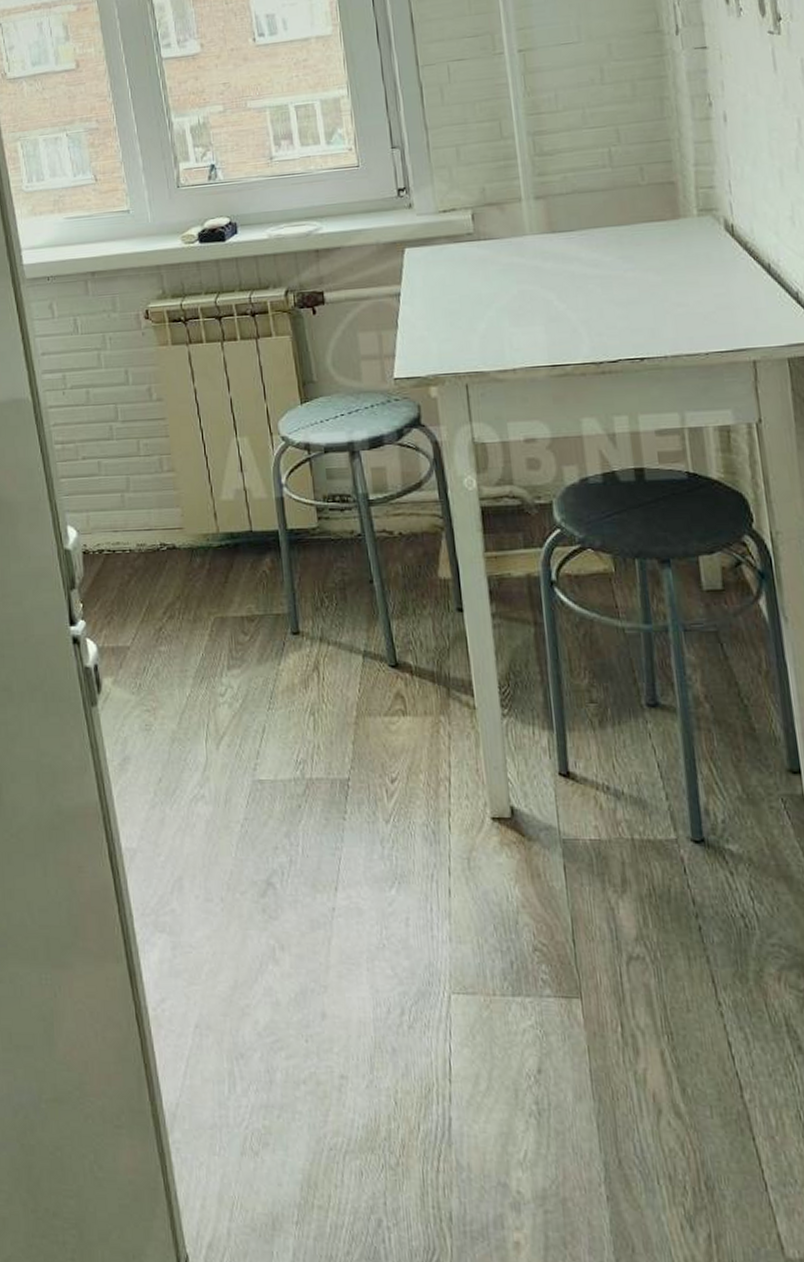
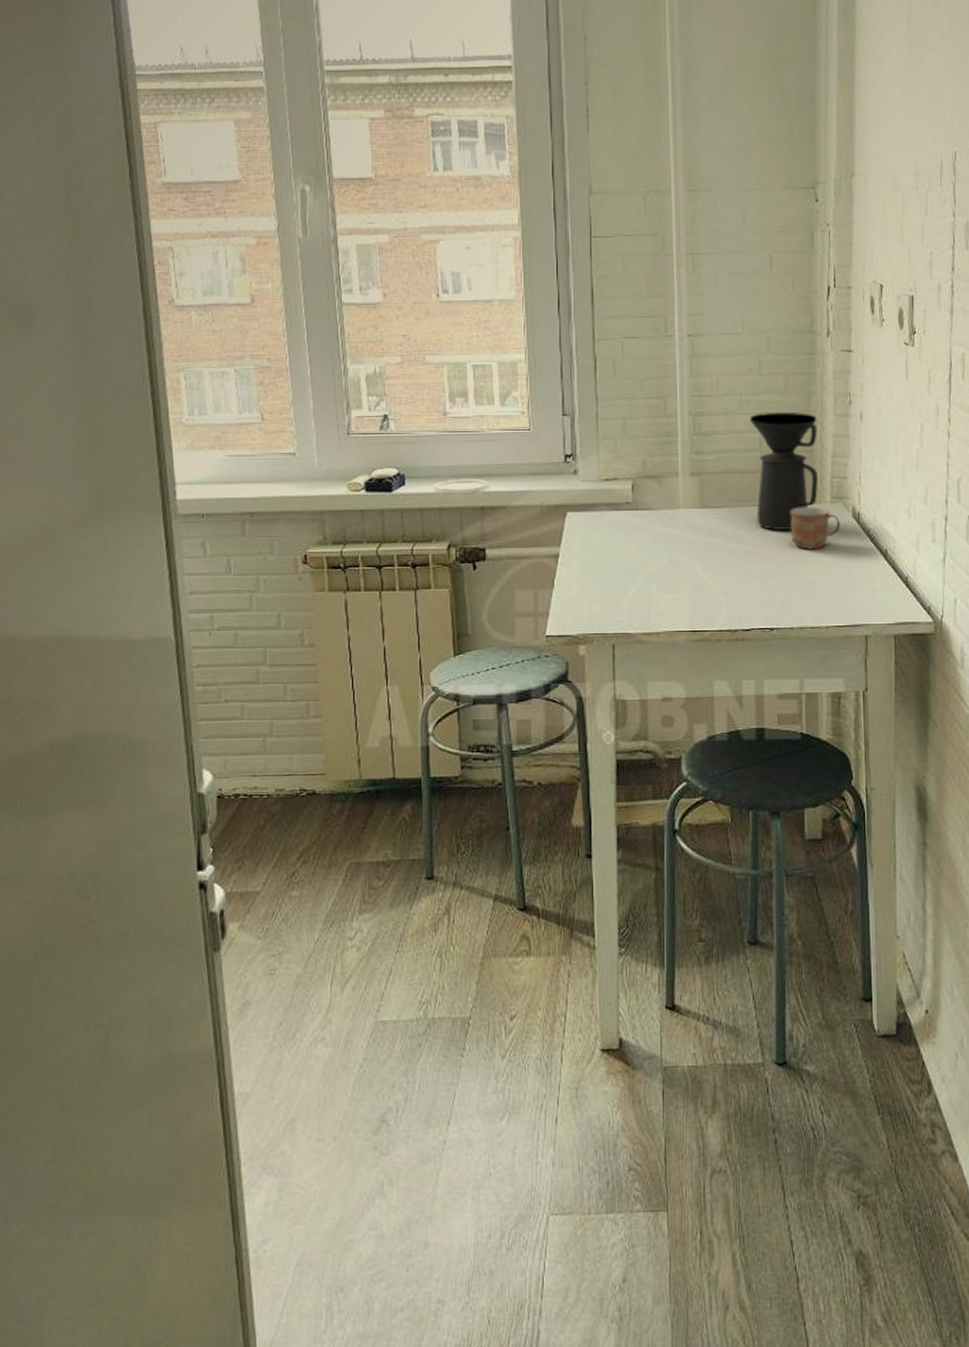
coffee maker: none [595,120,682,251] -> present [749,413,818,530]
mug: none [651,222,712,270] -> present [789,507,840,550]

